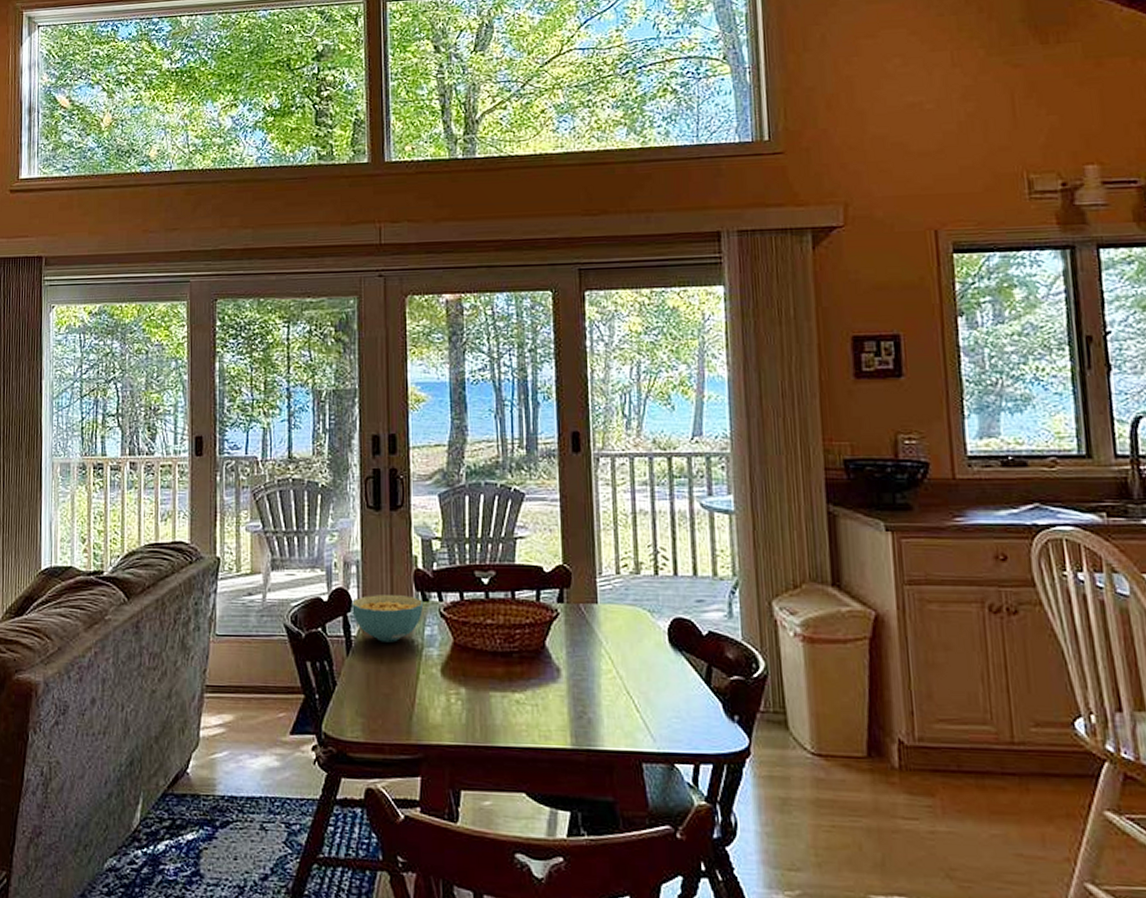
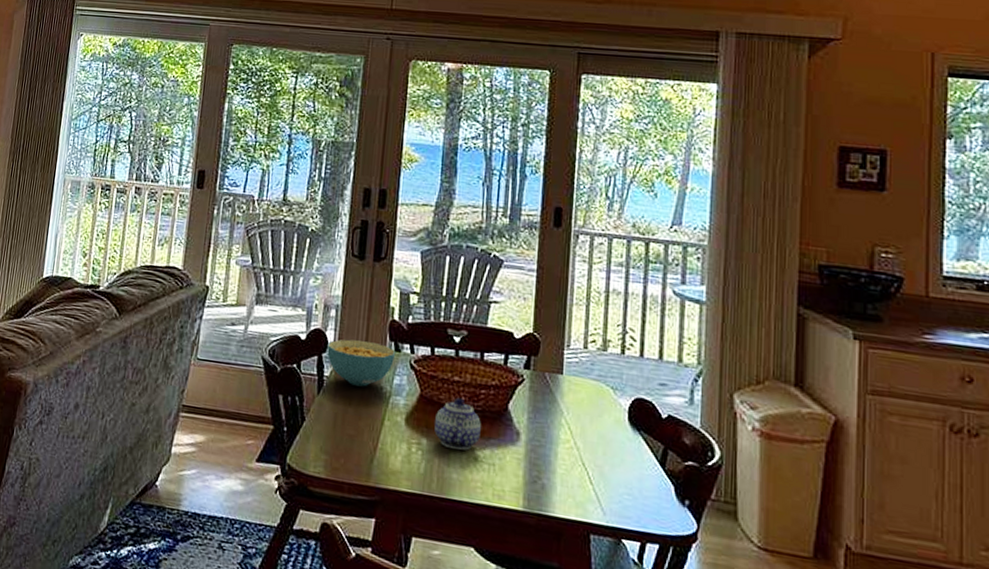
teapot: none [472,640,520,696] -> present [434,397,481,451]

